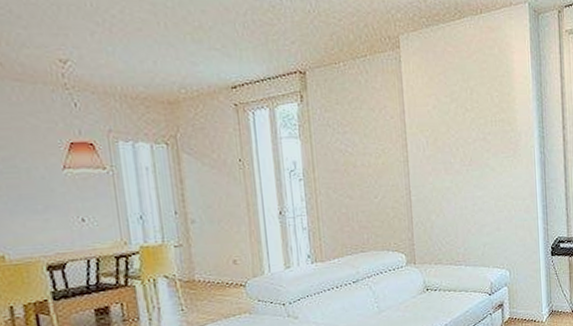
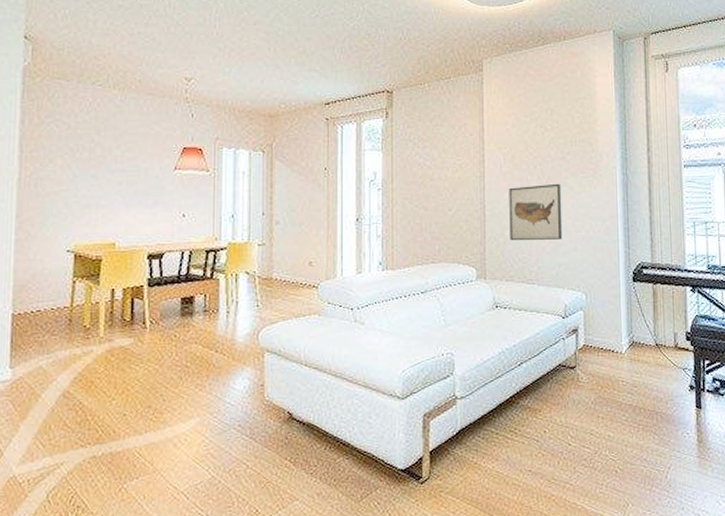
wall art: none [433,165,487,225] -> present [509,183,563,241]

